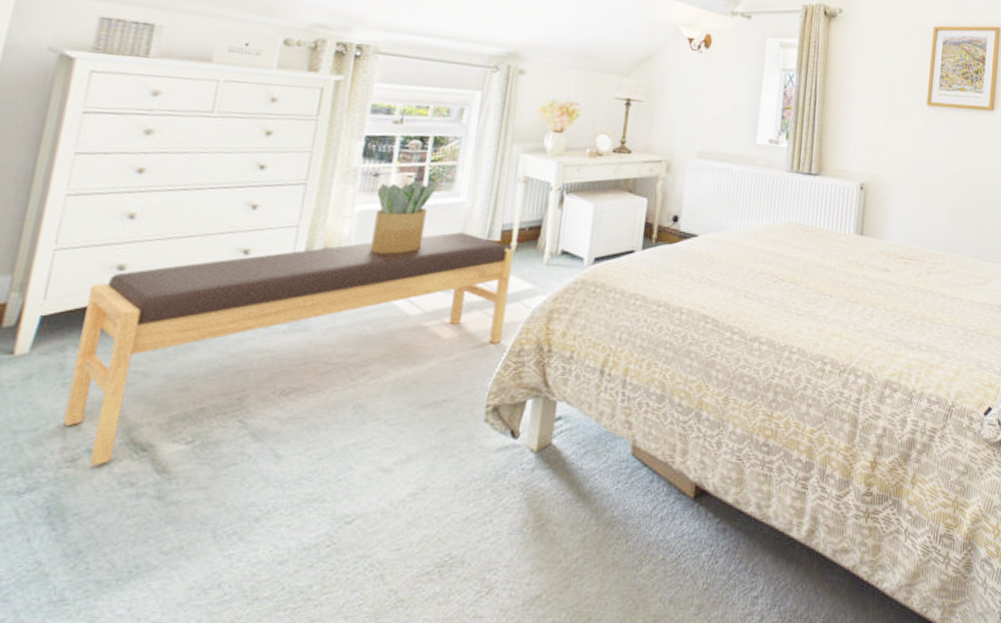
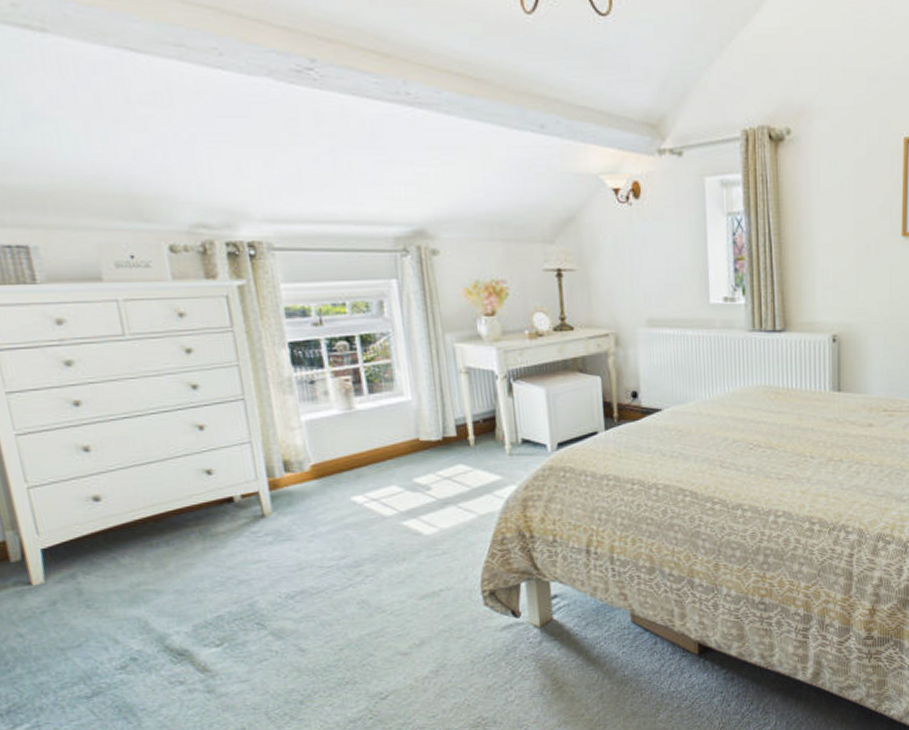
bench: present [63,232,514,466] -> none [75,432,482,671]
potted plant: present [370,180,438,254] -> none [317,383,379,461]

